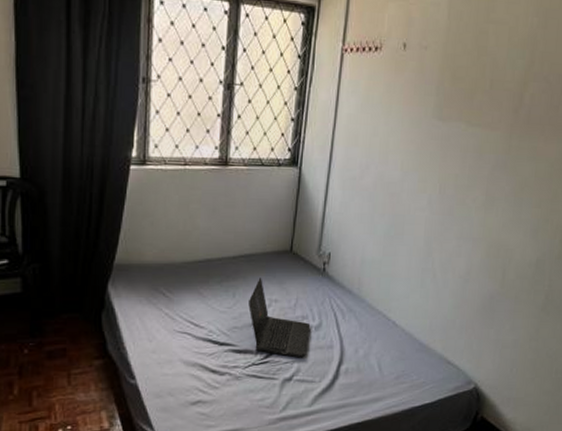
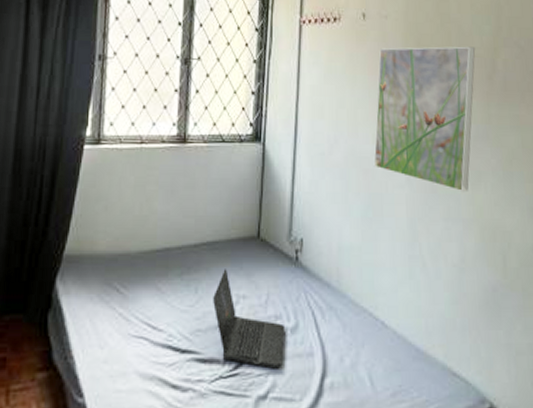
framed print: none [399,79,507,216] -> present [373,46,476,193]

